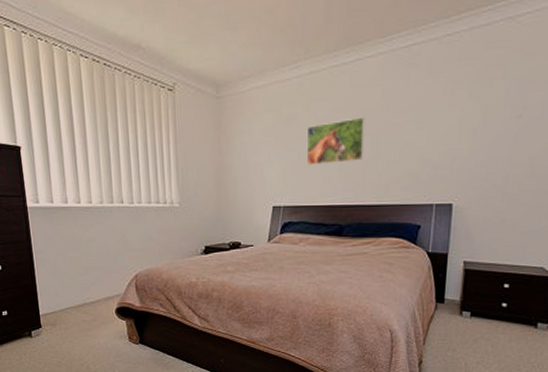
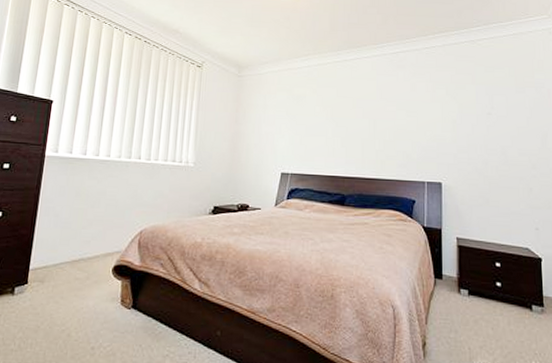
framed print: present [306,117,365,166] -> none [313,102,364,139]

